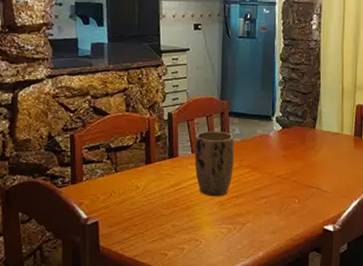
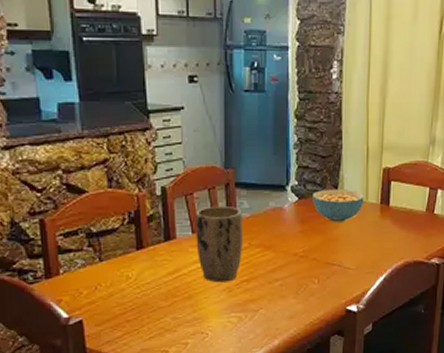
cereal bowl: none [294,121,340,150] -> present [313,188,364,222]

